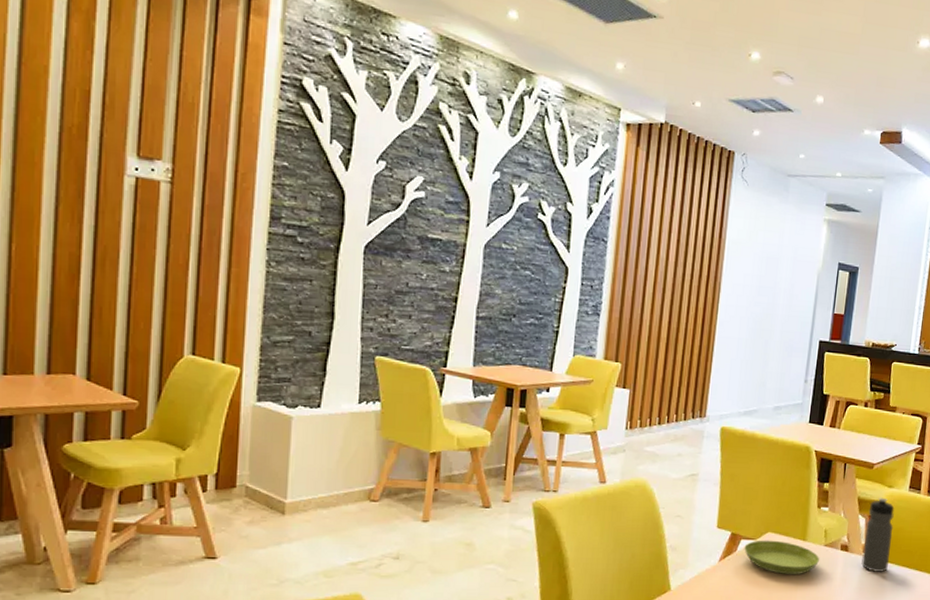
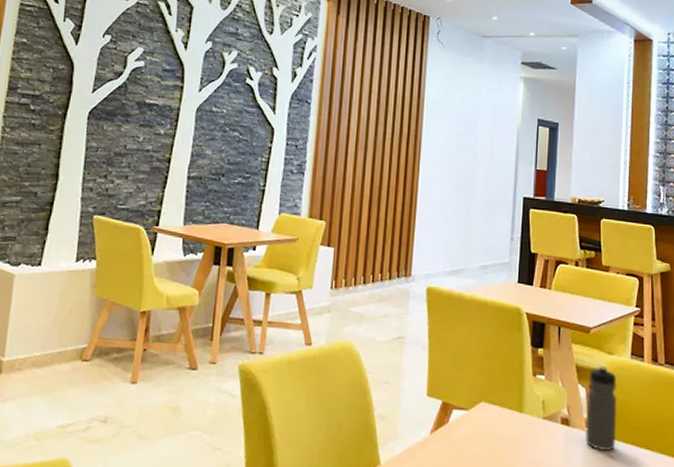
saucer: present [744,540,820,575] -> none [456,410,539,452]

